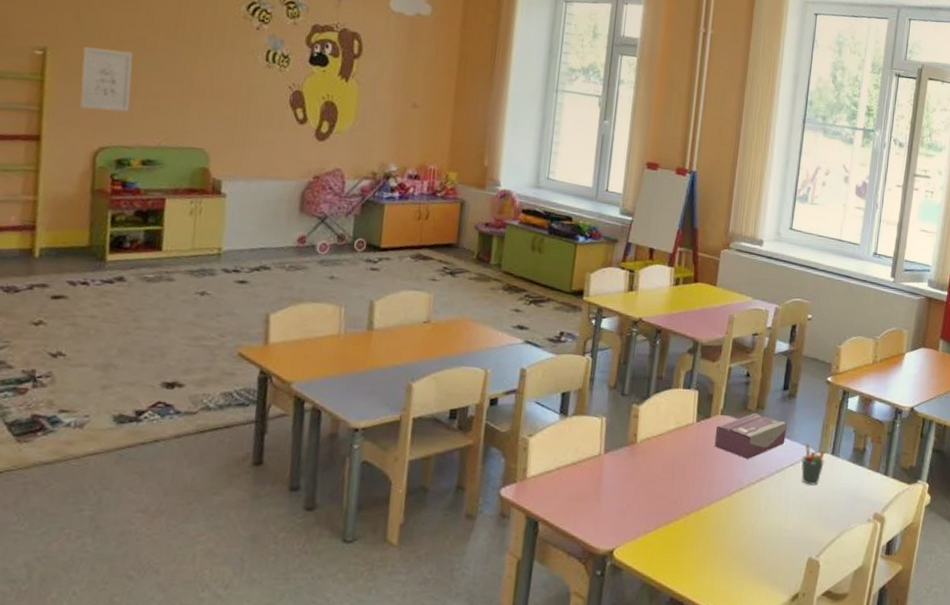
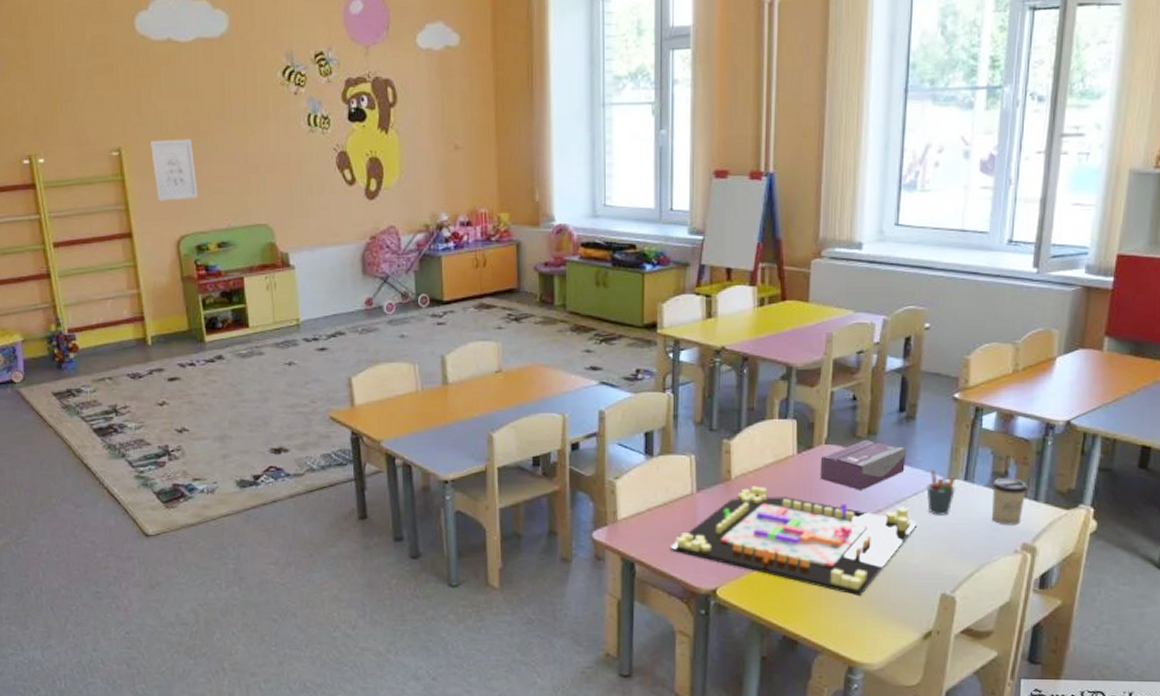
gameboard: none [573,450,792,560] -> present [670,486,916,597]
cup: none [851,454,880,497] -> present [991,478,1027,526]

